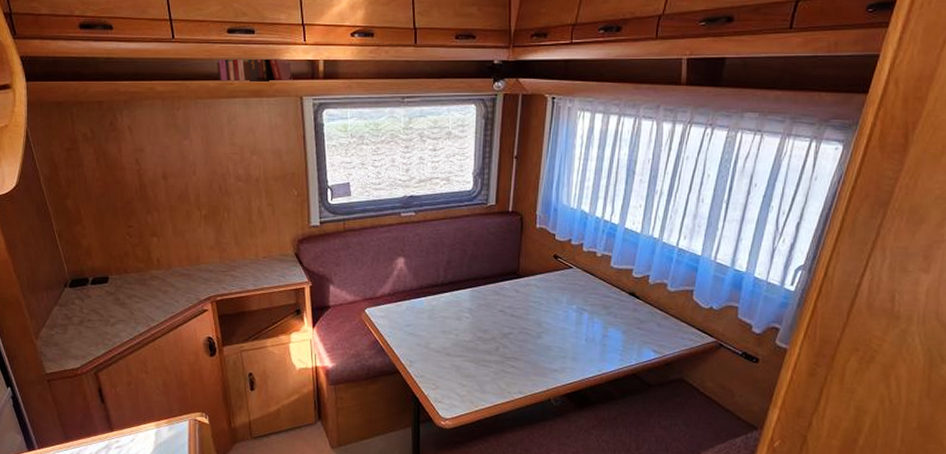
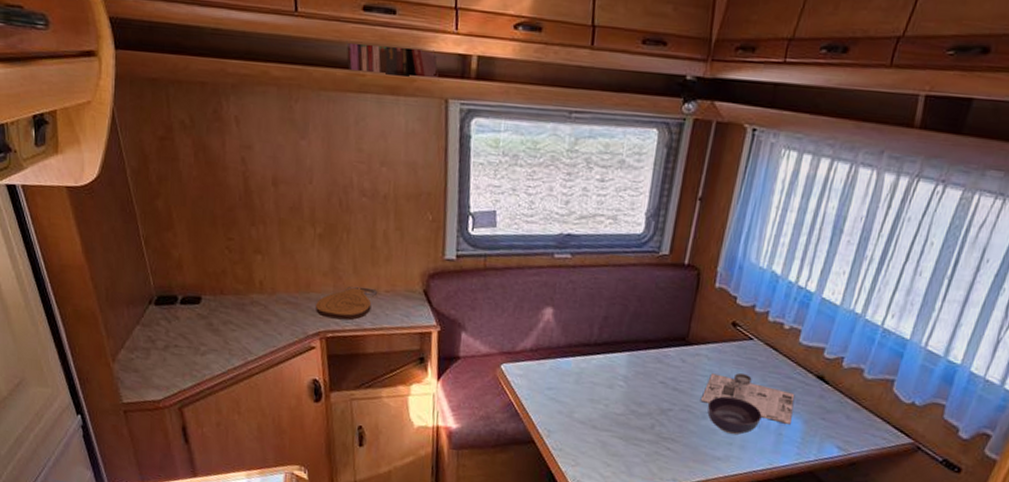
cutting board: none [206,255,256,285] -> present [316,286,377,321]
newspaper: none [534,296,613,336] -> present [700,372,795,424]
bowl: none [541,317,587,350] -> present [707,396,762,435]

